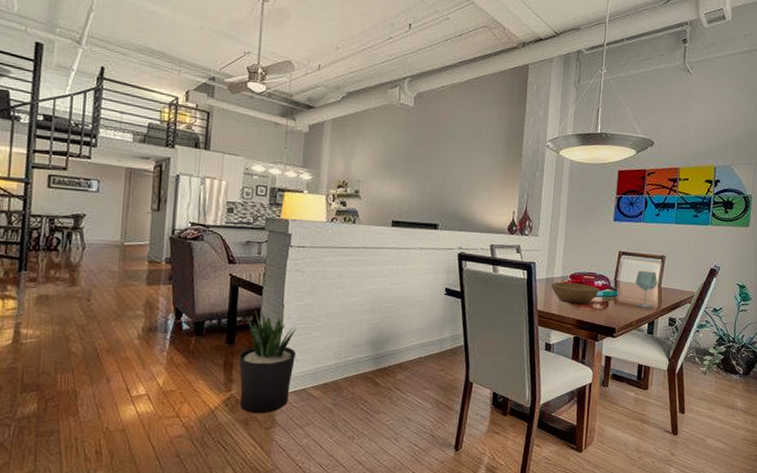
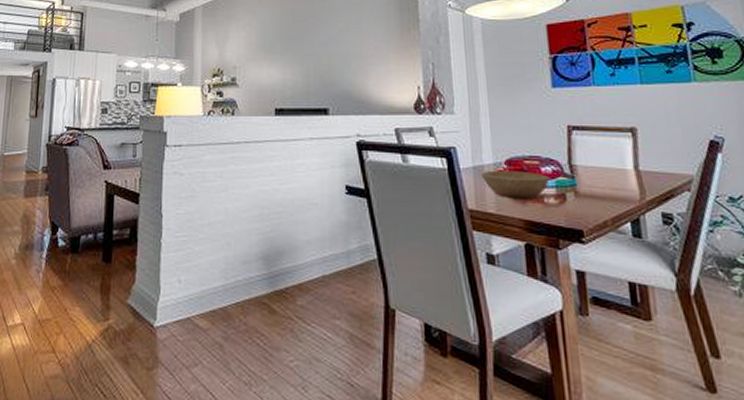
planter: present [239,310,296,414] -> none [116,221,177,350]
wine glass: present [635,270,658,309] -> none [598,149,635,201]

